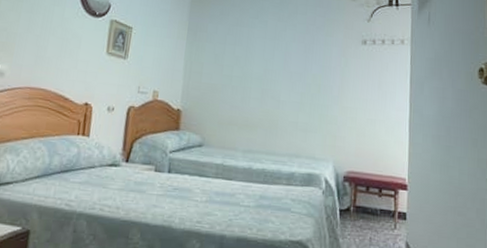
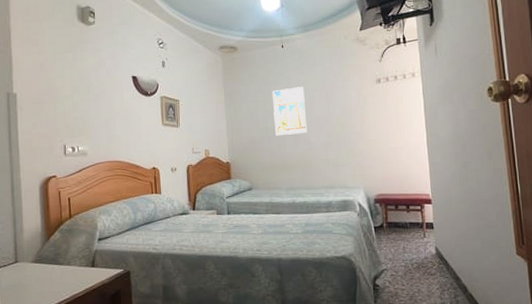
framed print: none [240,34,281,89] -> present [272,87,307,136]

